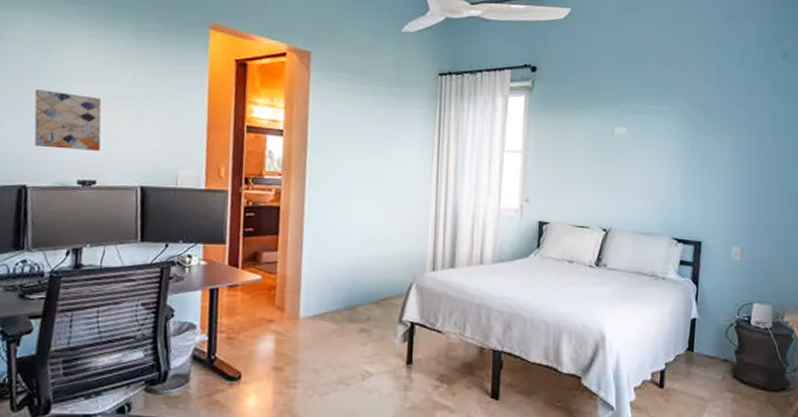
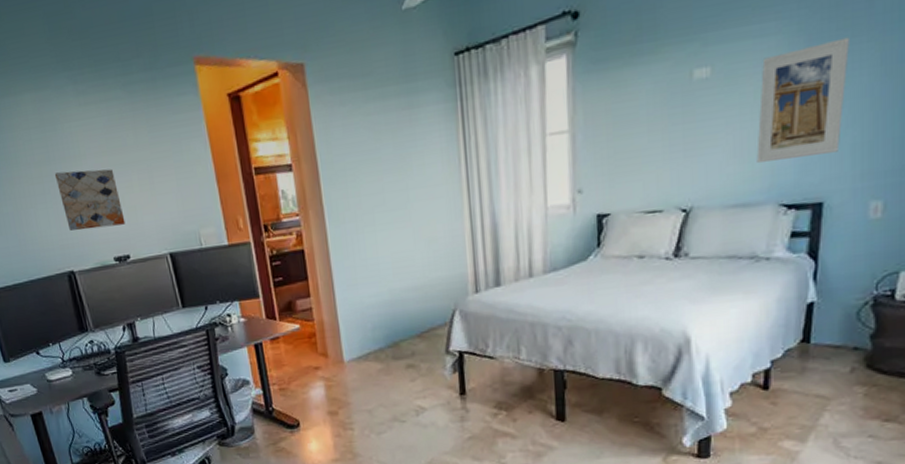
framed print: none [657,128,717,206] -> present [756,37,849,163]

